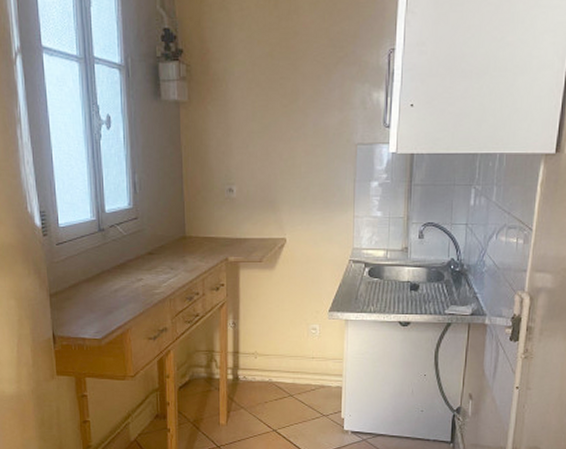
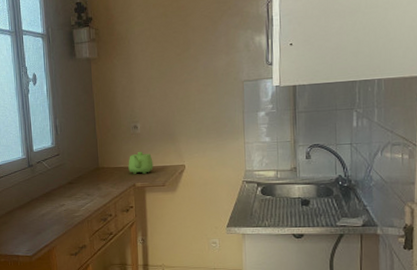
teapot: none [220,220,250,248] -> present [128,152,153,175]

